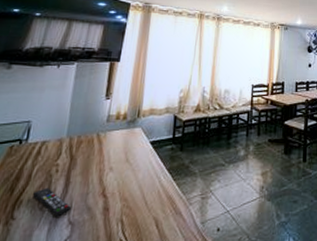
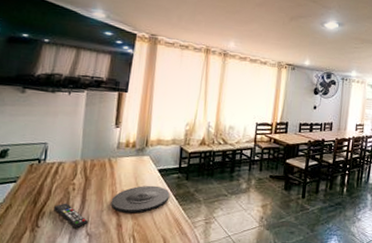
plate: none [97,160,163,194] -> present [111,185,170,214]

